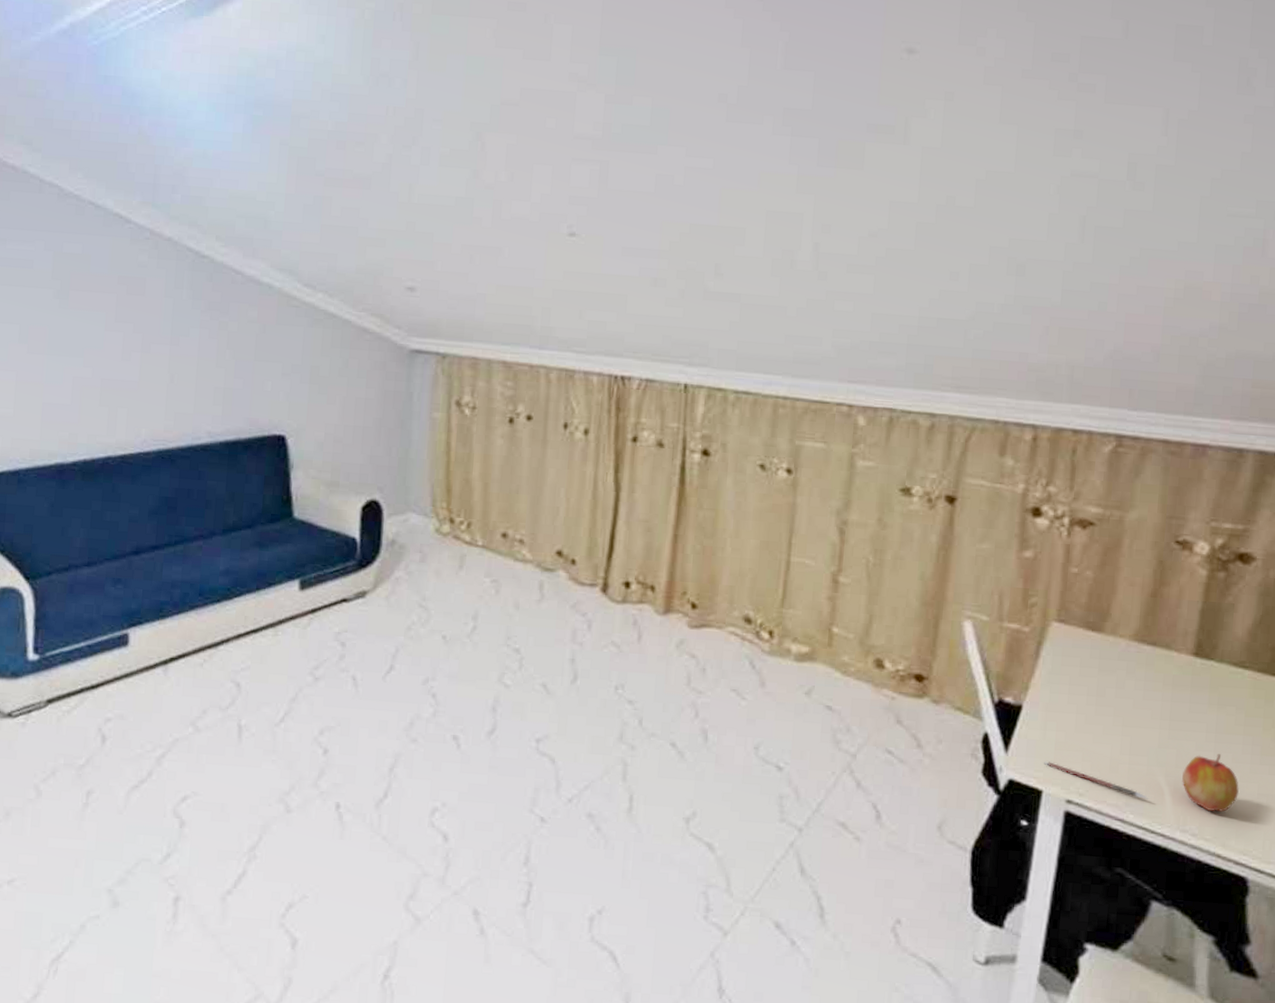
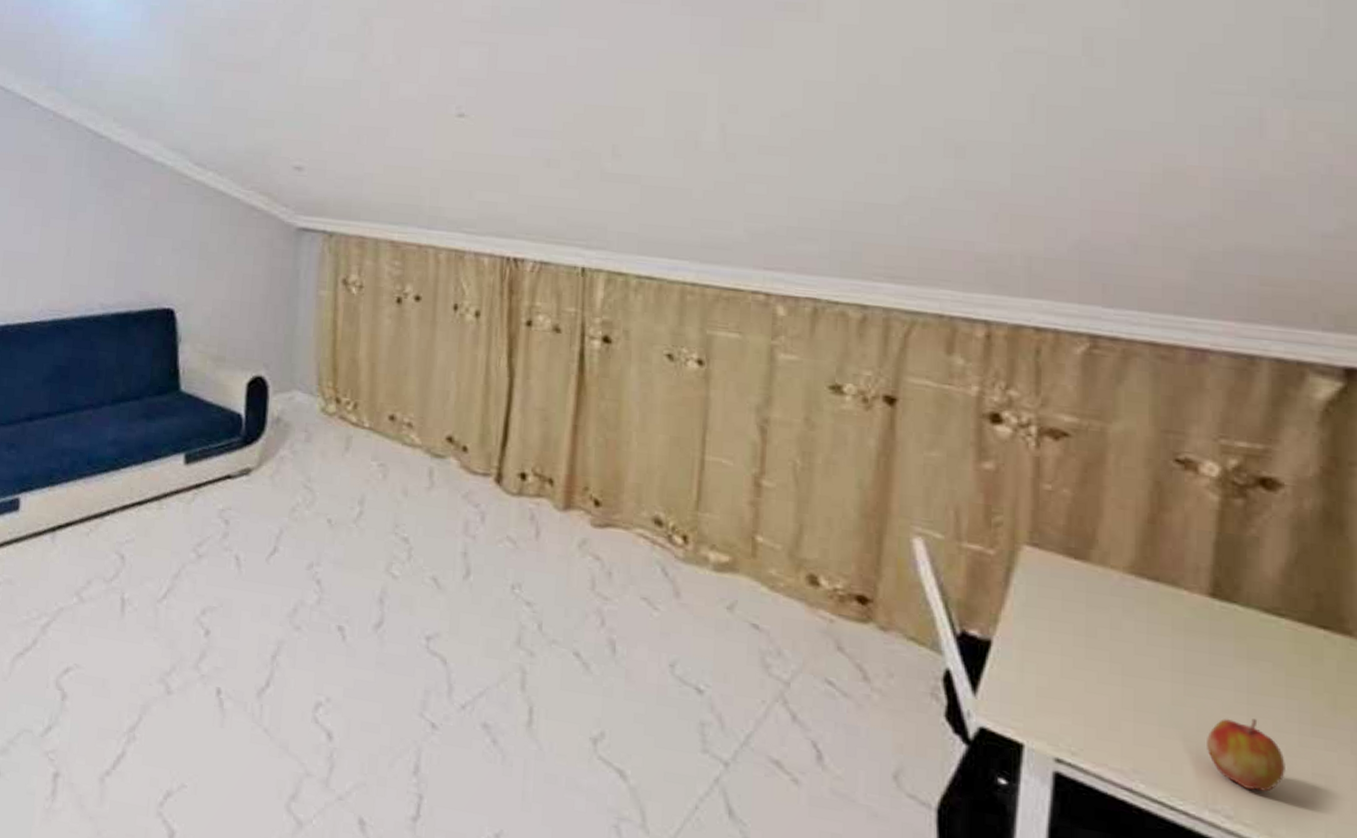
pen: present [1044,761,1149,799] -> none [1023,709,1164,767]

